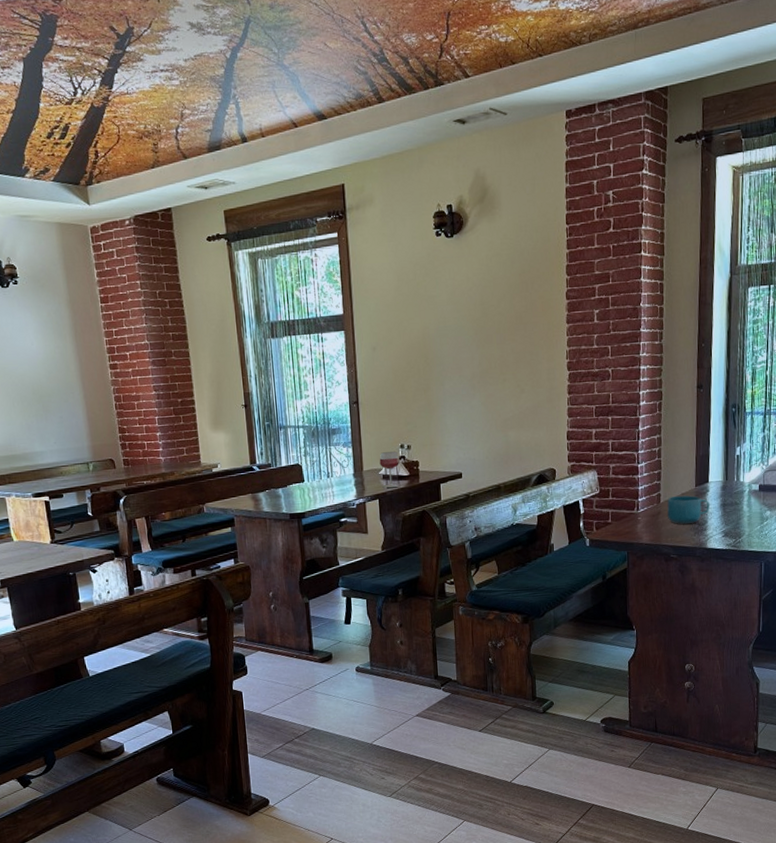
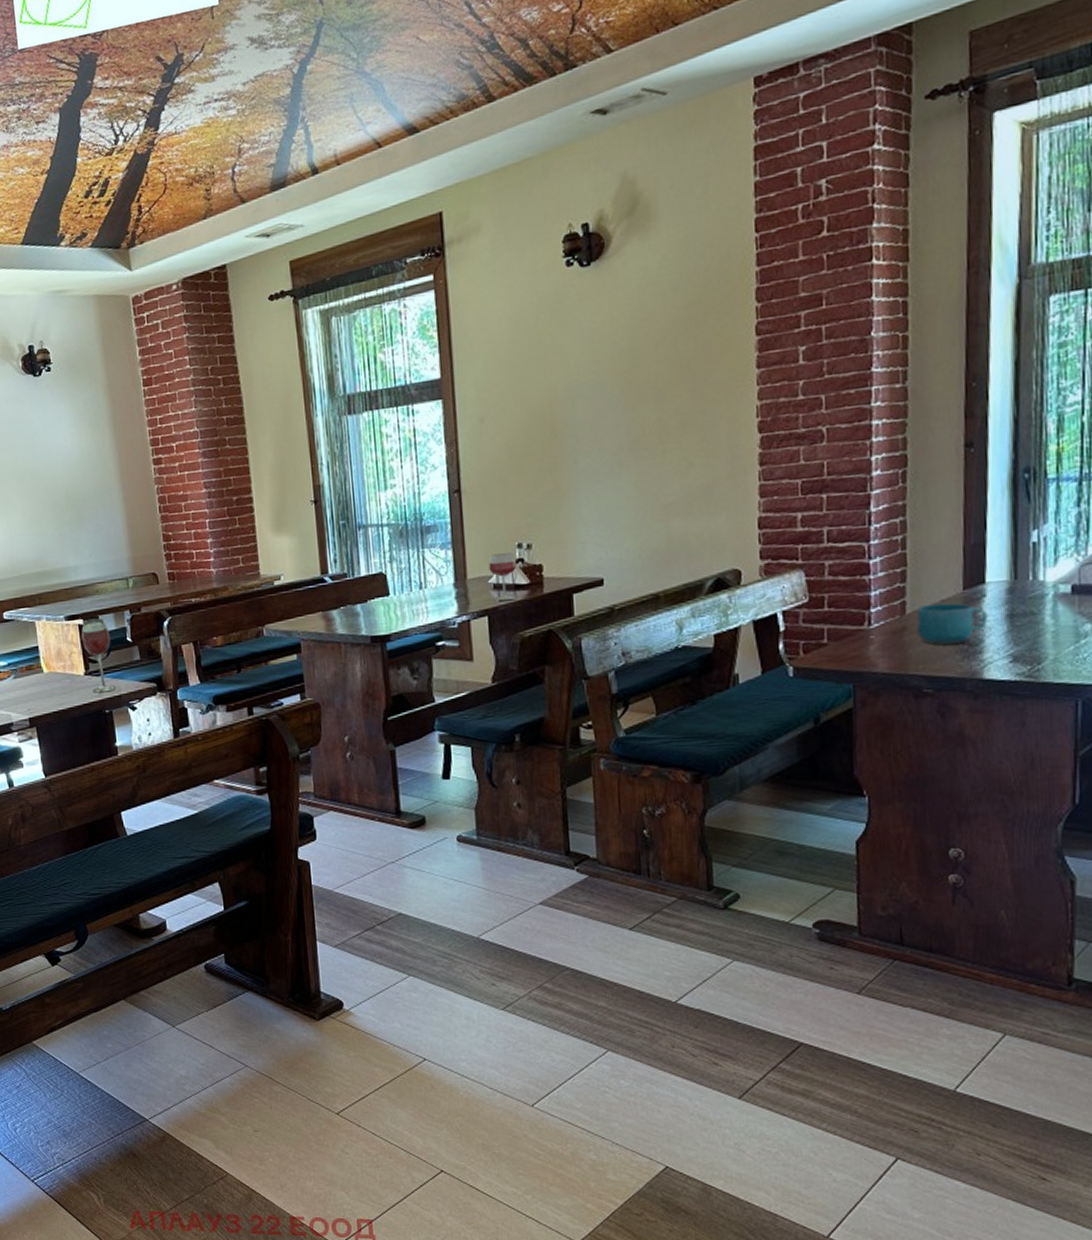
wineglass: none [47,495,78,559] -> present [81,618,116,693]

